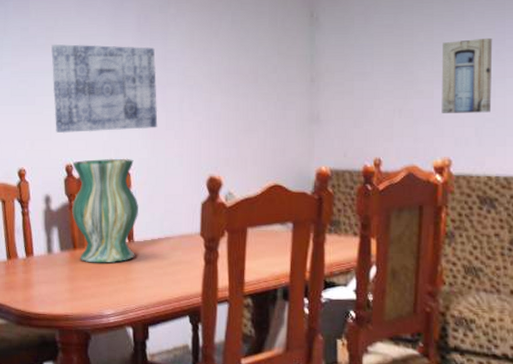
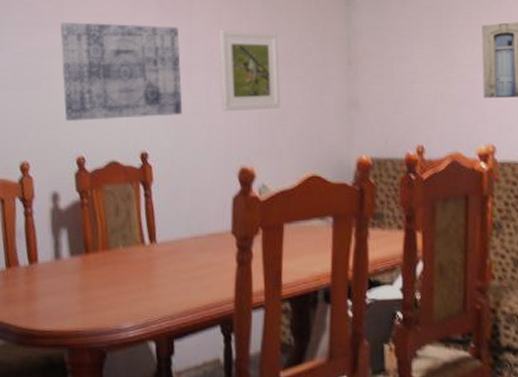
vase: present [72,158,138,263] -> none [84,149,161,269]
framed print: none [190,49,246,126] -> present [218,29,280,112]

